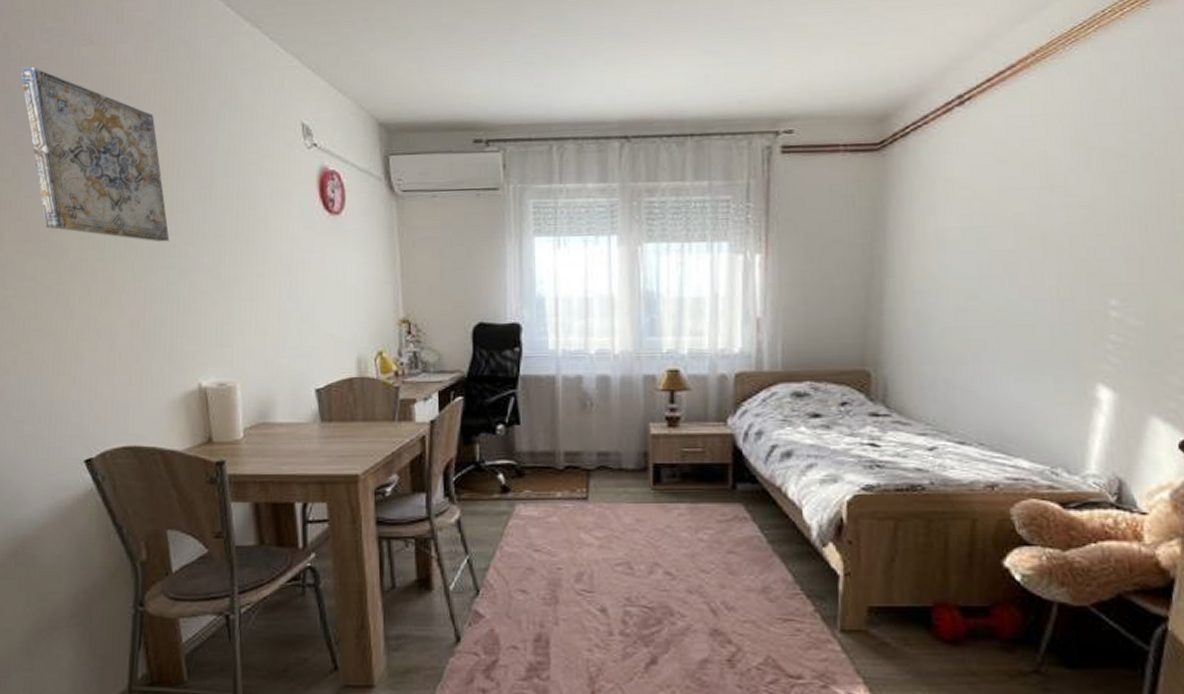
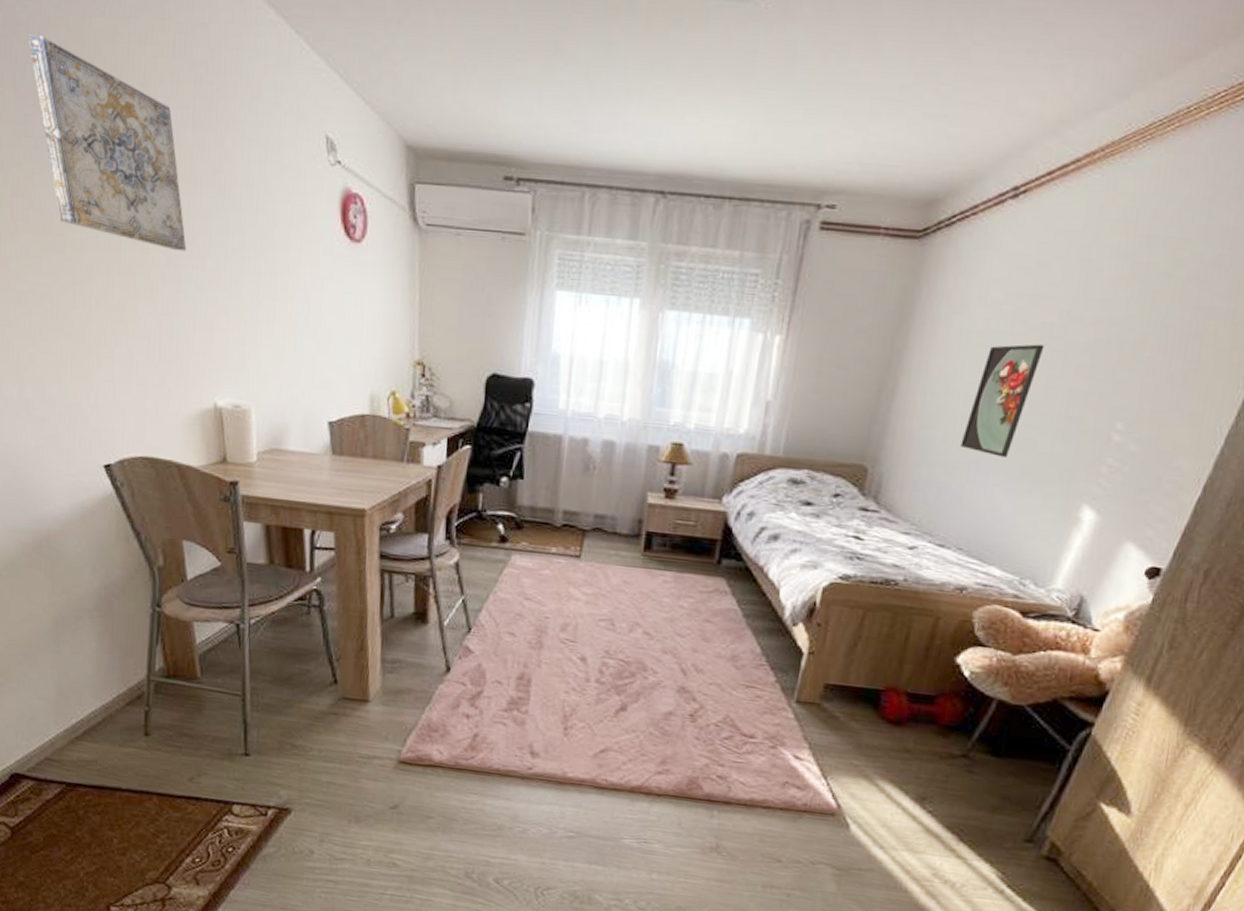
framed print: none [959,234,1021,346] -> present [960,344,1045,457]

